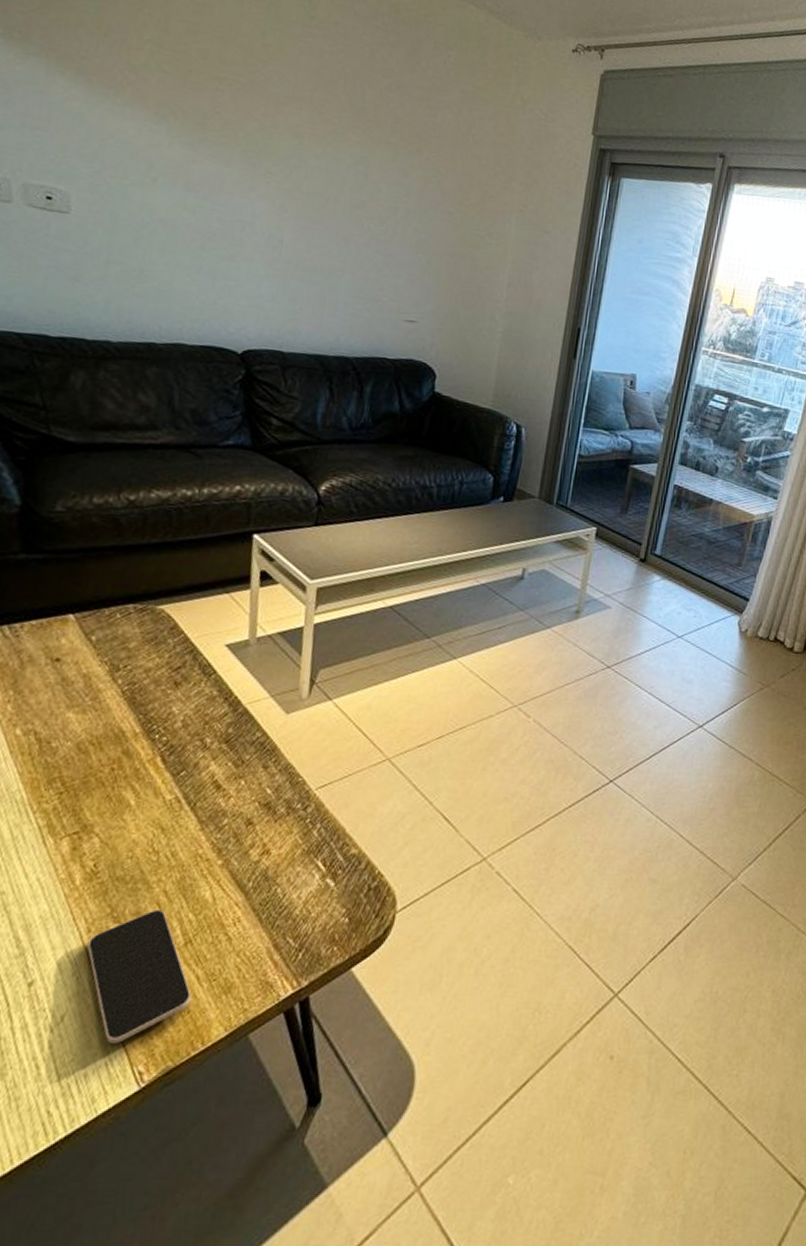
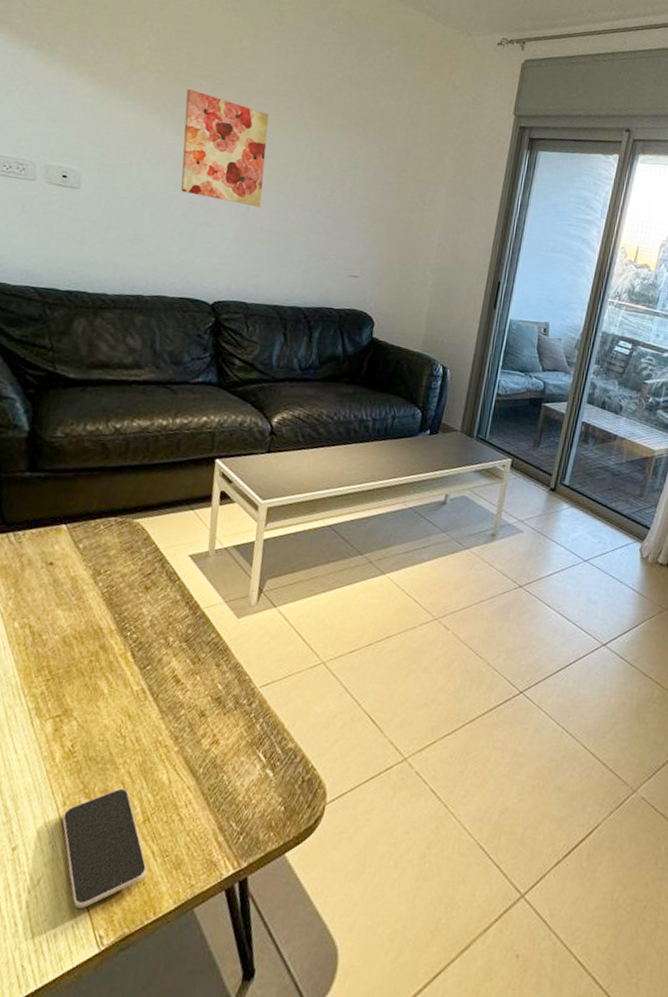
wall art: none [196,93,303,239] -> present [180,88,269,208]

